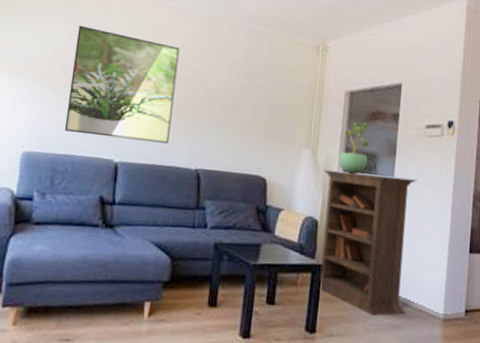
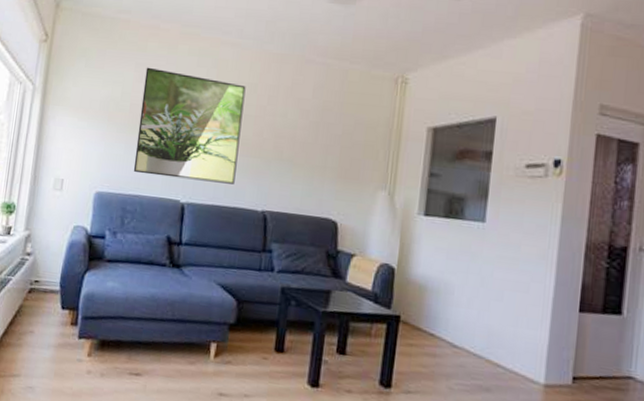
bookcase: present [319,170,417,317] -> none [395,214,514,376]
potted plant: present [339,122,370,174] -> none [420,161,457,219]

